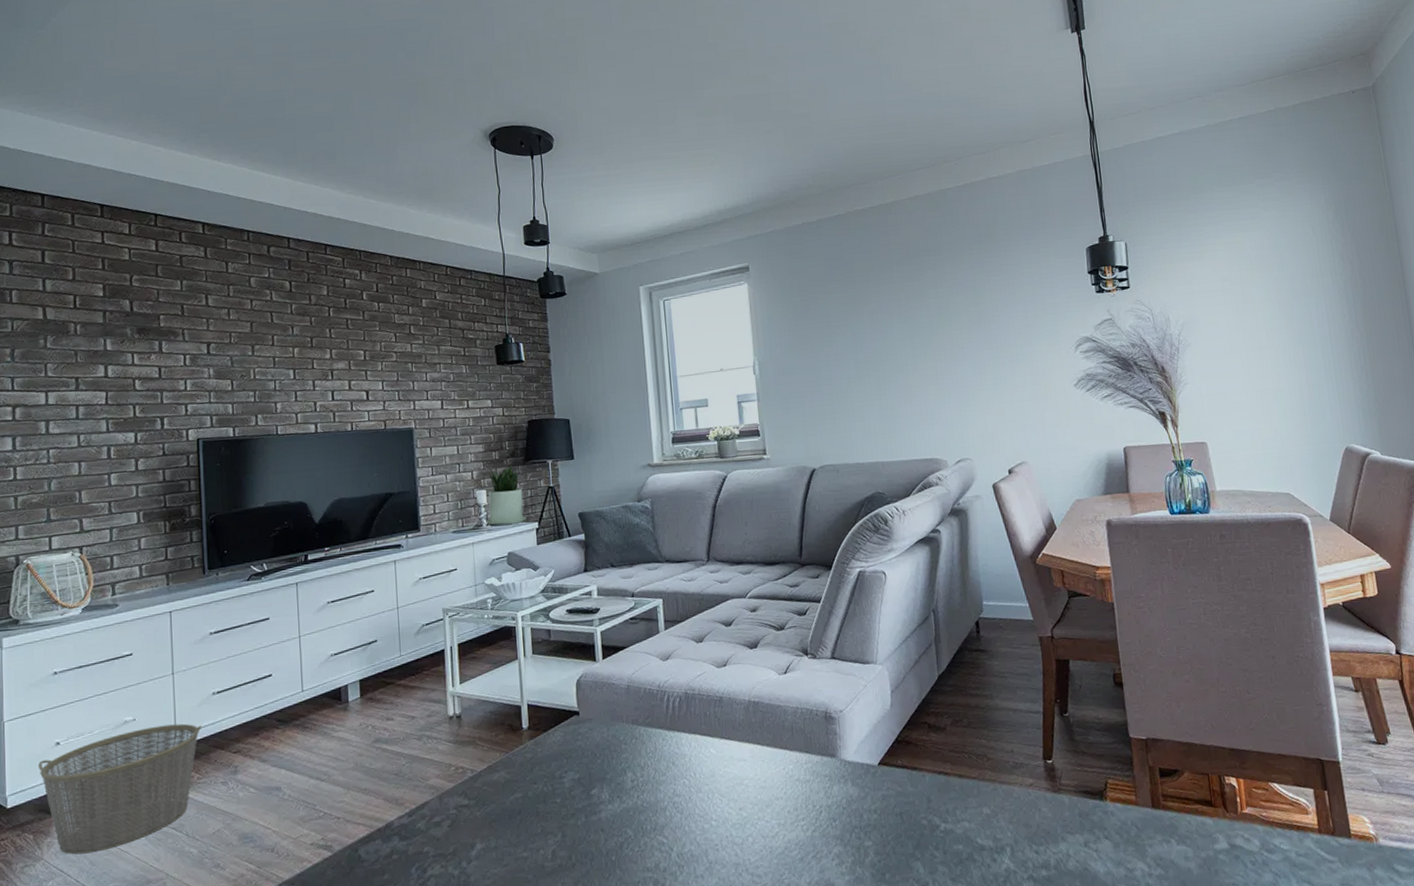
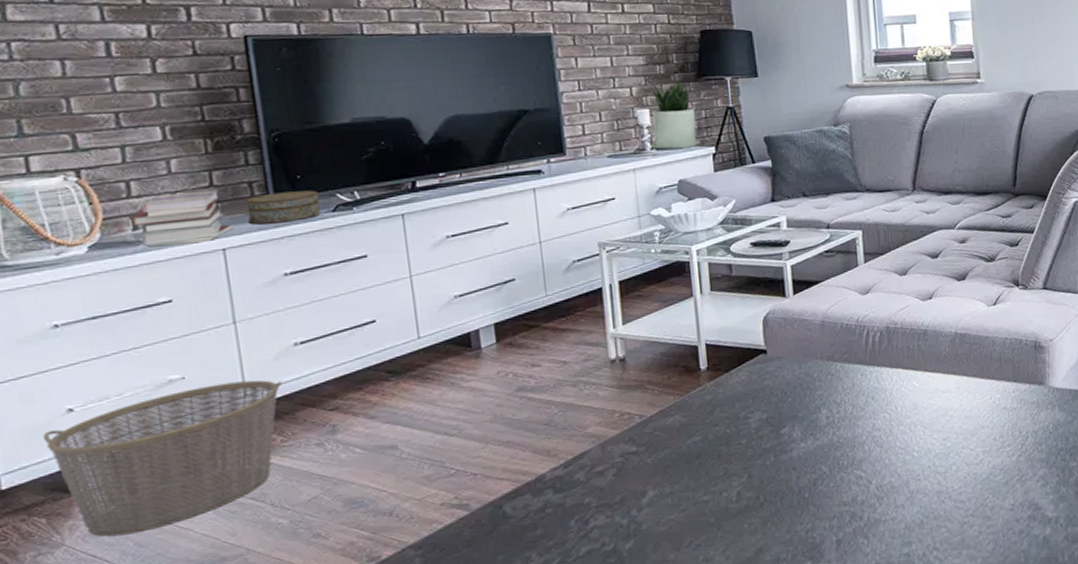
books: none [111,562,178,610] -> present [131,189,233,248]
decorative box: none [188,563,239,592] -> present [246,190,321,225]

